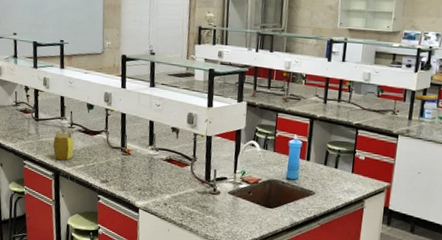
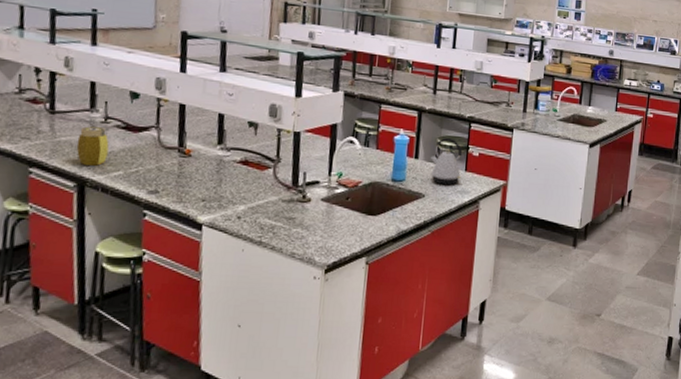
kettle: none [320,143,350,185] -> present [430,138,463,186]

